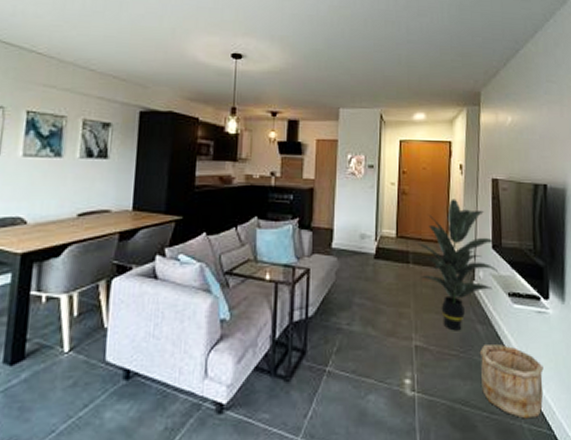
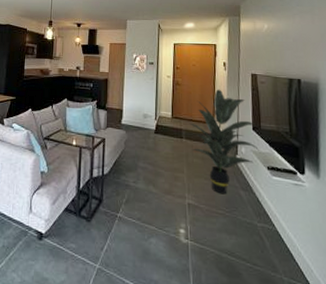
wooden bucket: present [479,344,544,419] -> none [243,208,302,274]

